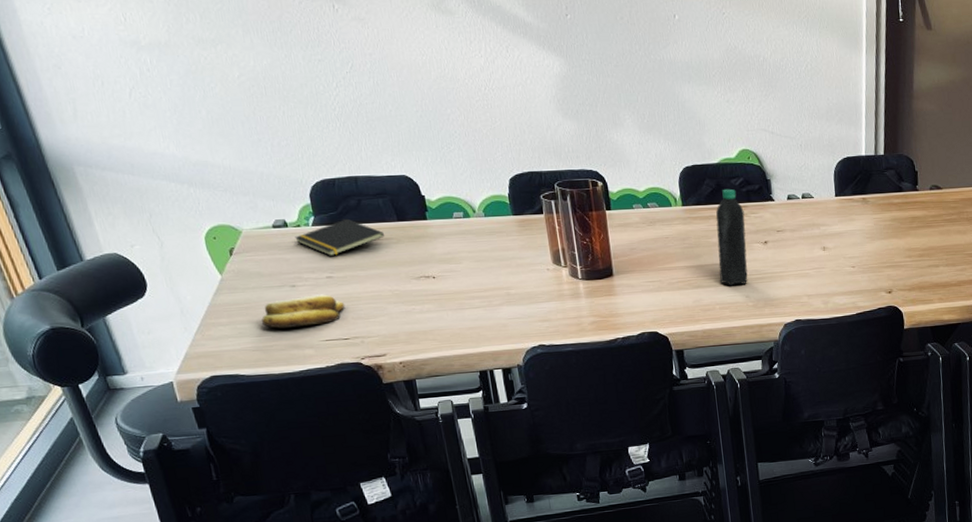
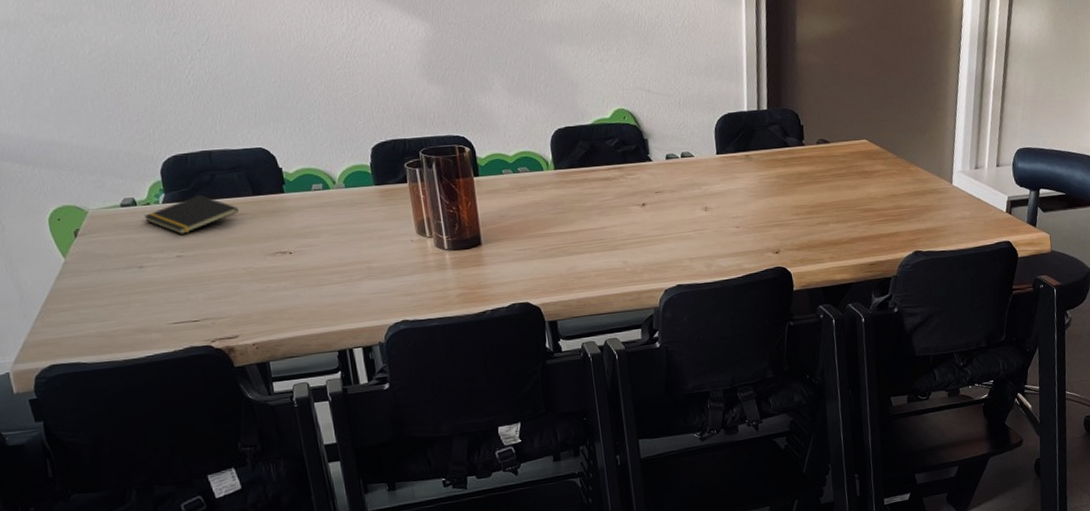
banana: present [262,294,345,329] -> none [106,274,196,312]
water bottle: present [716,188,748,286] -> none [590,150,626,252]

